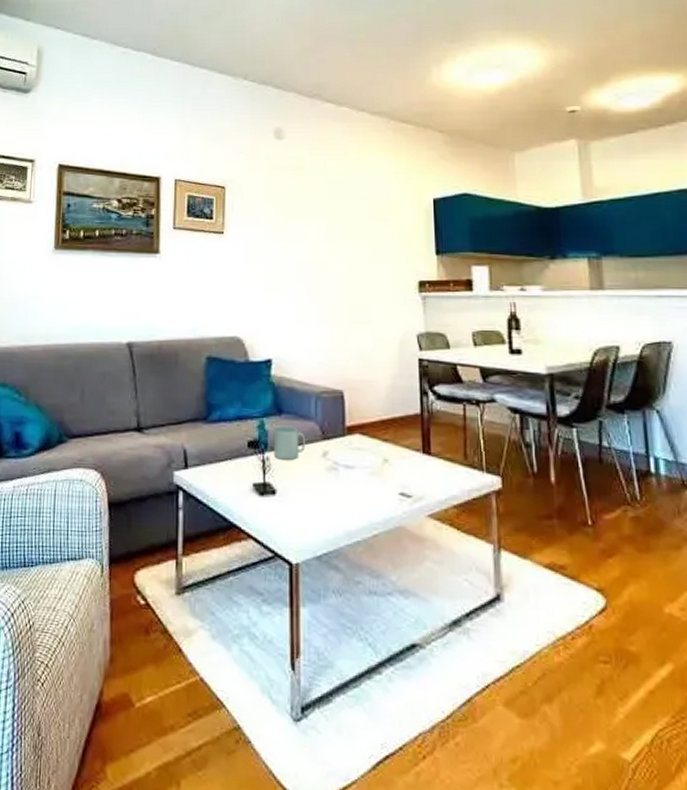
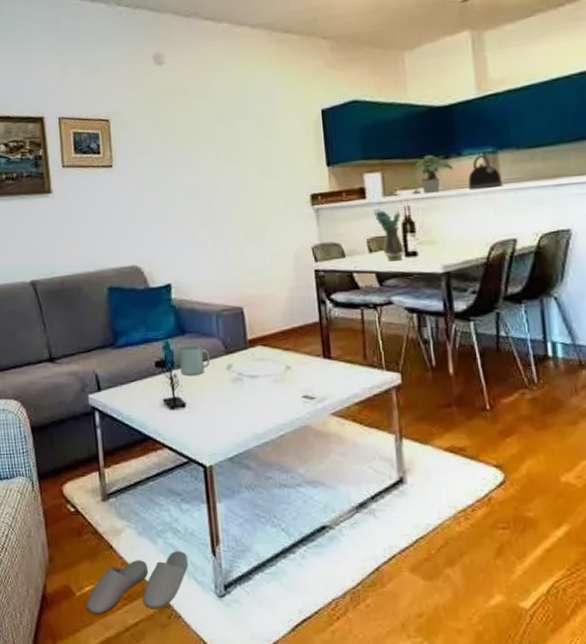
slippers: none [144,661,263,733] -> present [85,551,188,615]
vase: none [480,303,510,357] -> present [374,209,405,262]
potted plant: none [522,253,558,293] -> present [415,154,453,194]
kettle: none [572,259,606,293] -> present [468,154,503,191]

